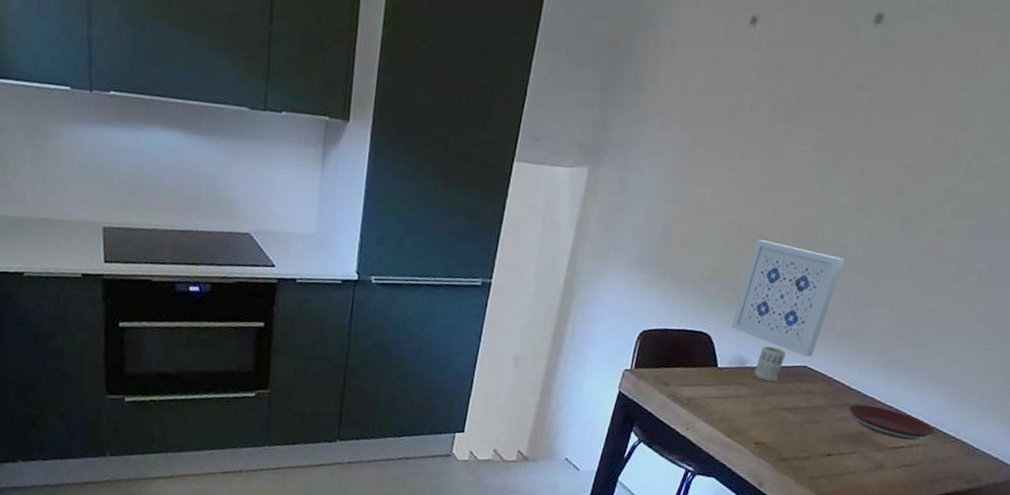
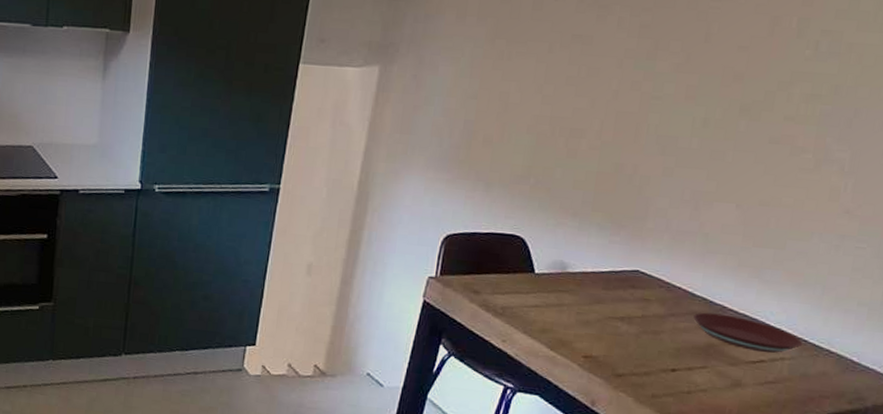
wall art: present [731,240,845,357] -> none [548,134,677,261]
cup: present [754,345,787,381] -> none [577,248,615,288]

